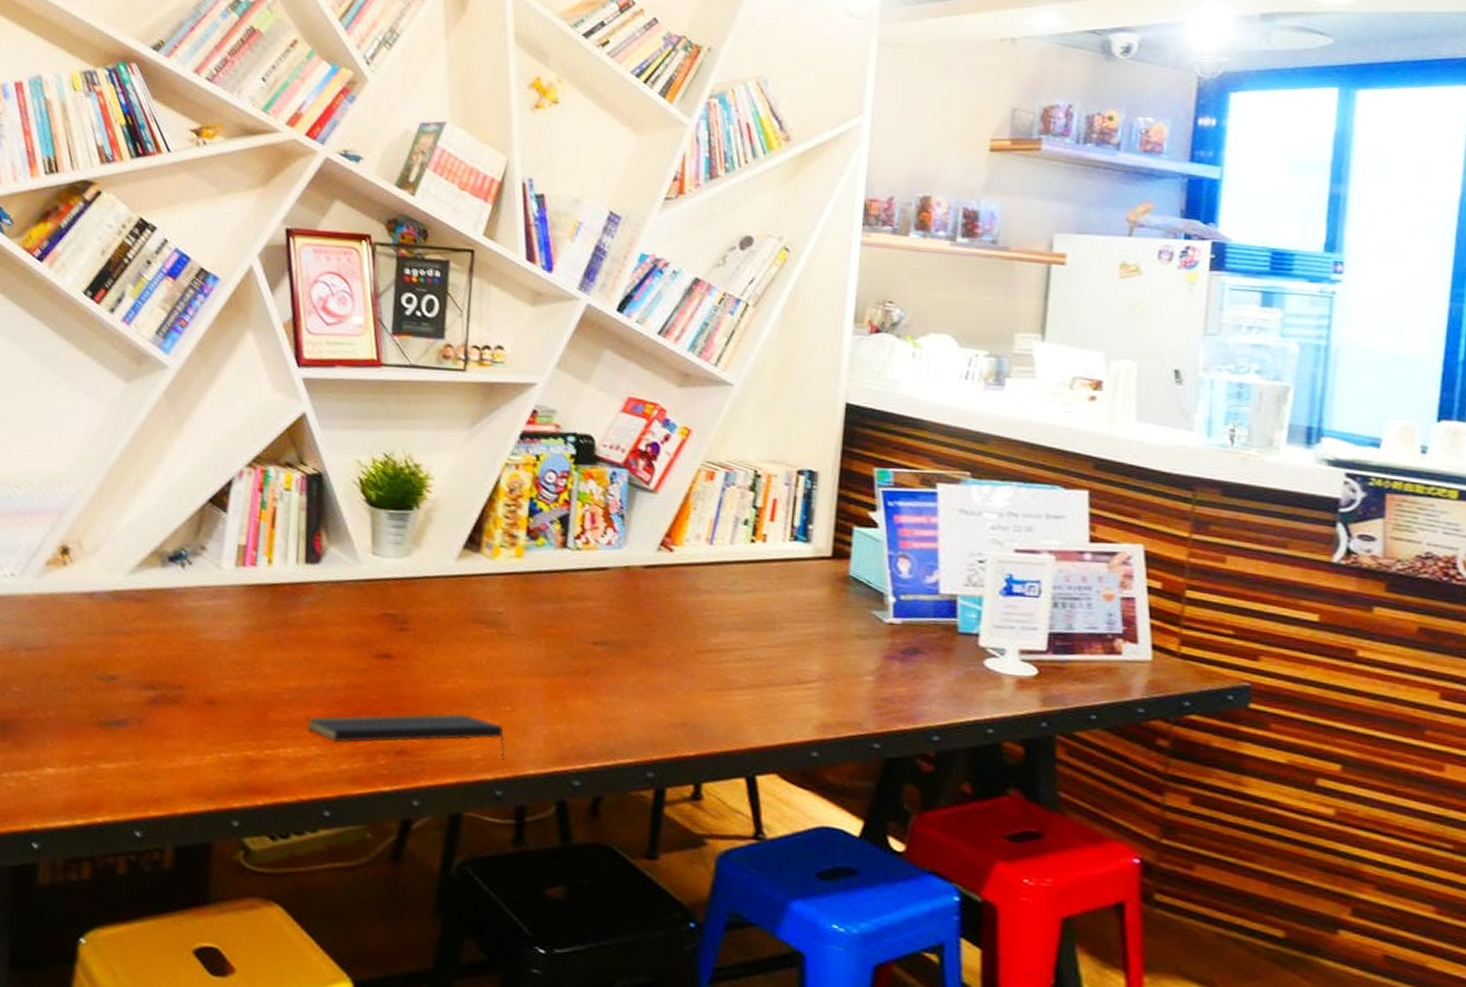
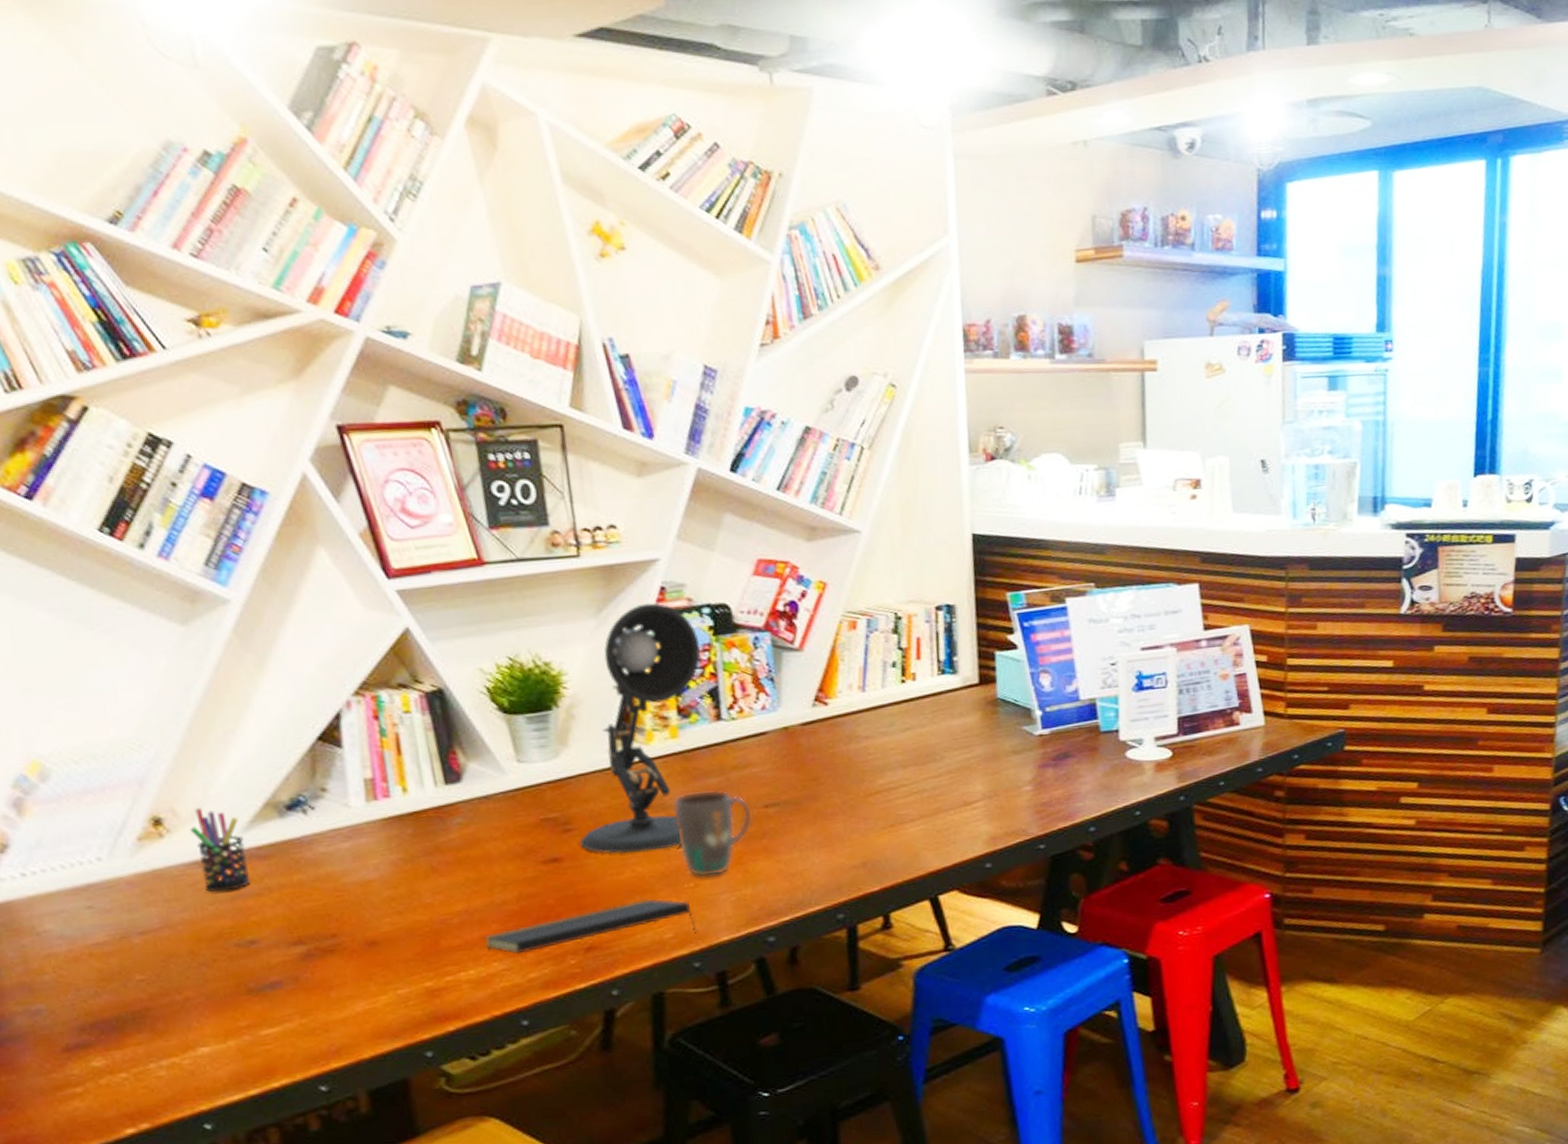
pen holder: none [87,544,129,626] -> present [189,807,251,892]
desk lamp: none [412,423,560,667] -> present [580,602,701,854]
mug: none [503,613,581,705] -> present [672,789,753,878]

